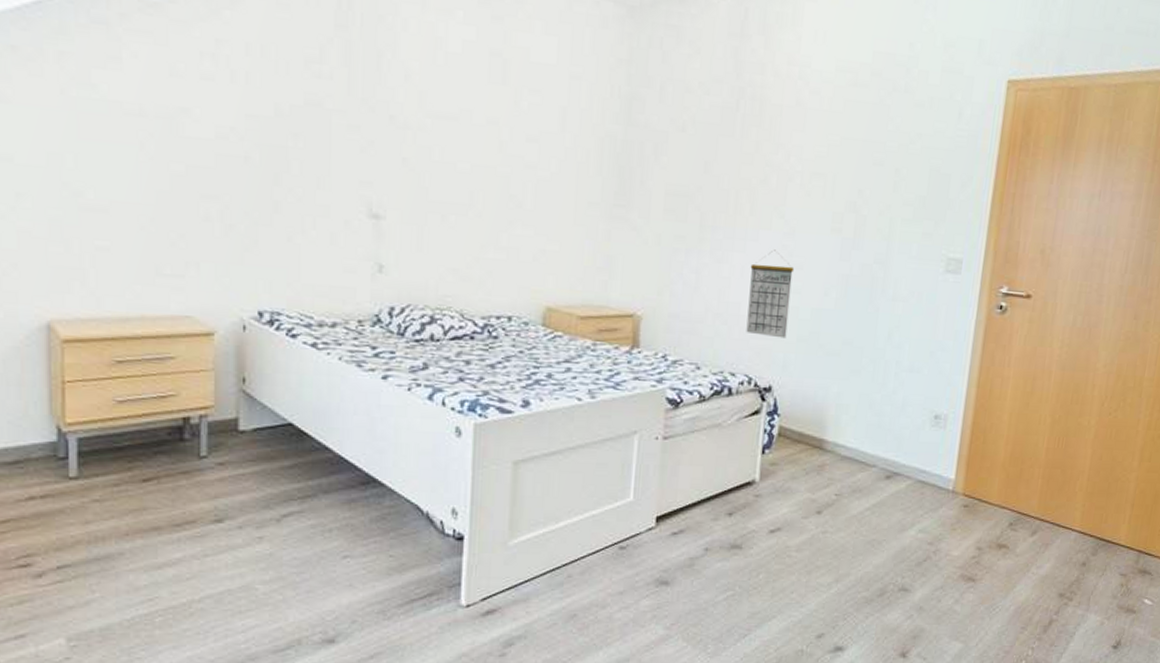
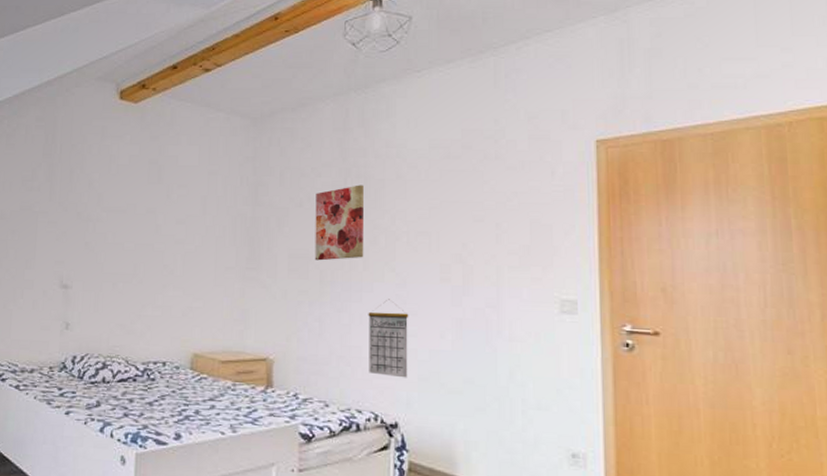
wall art: none [695,109,758,201] -> present [314,185,364,261]

